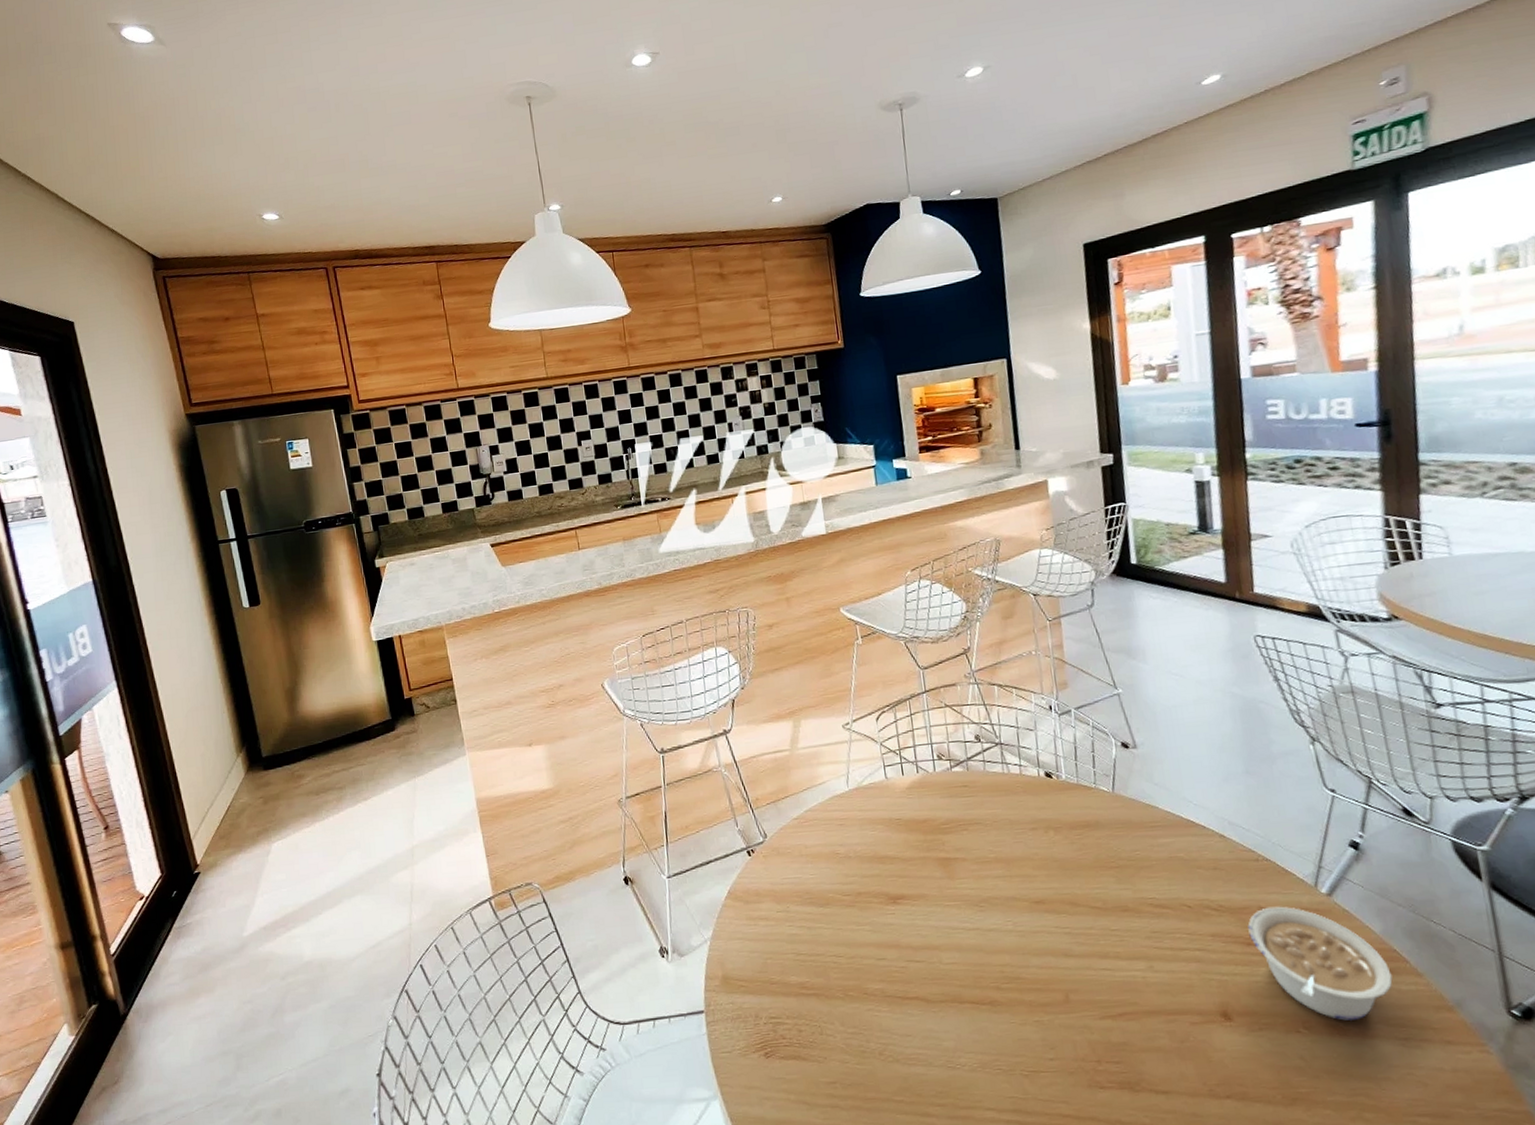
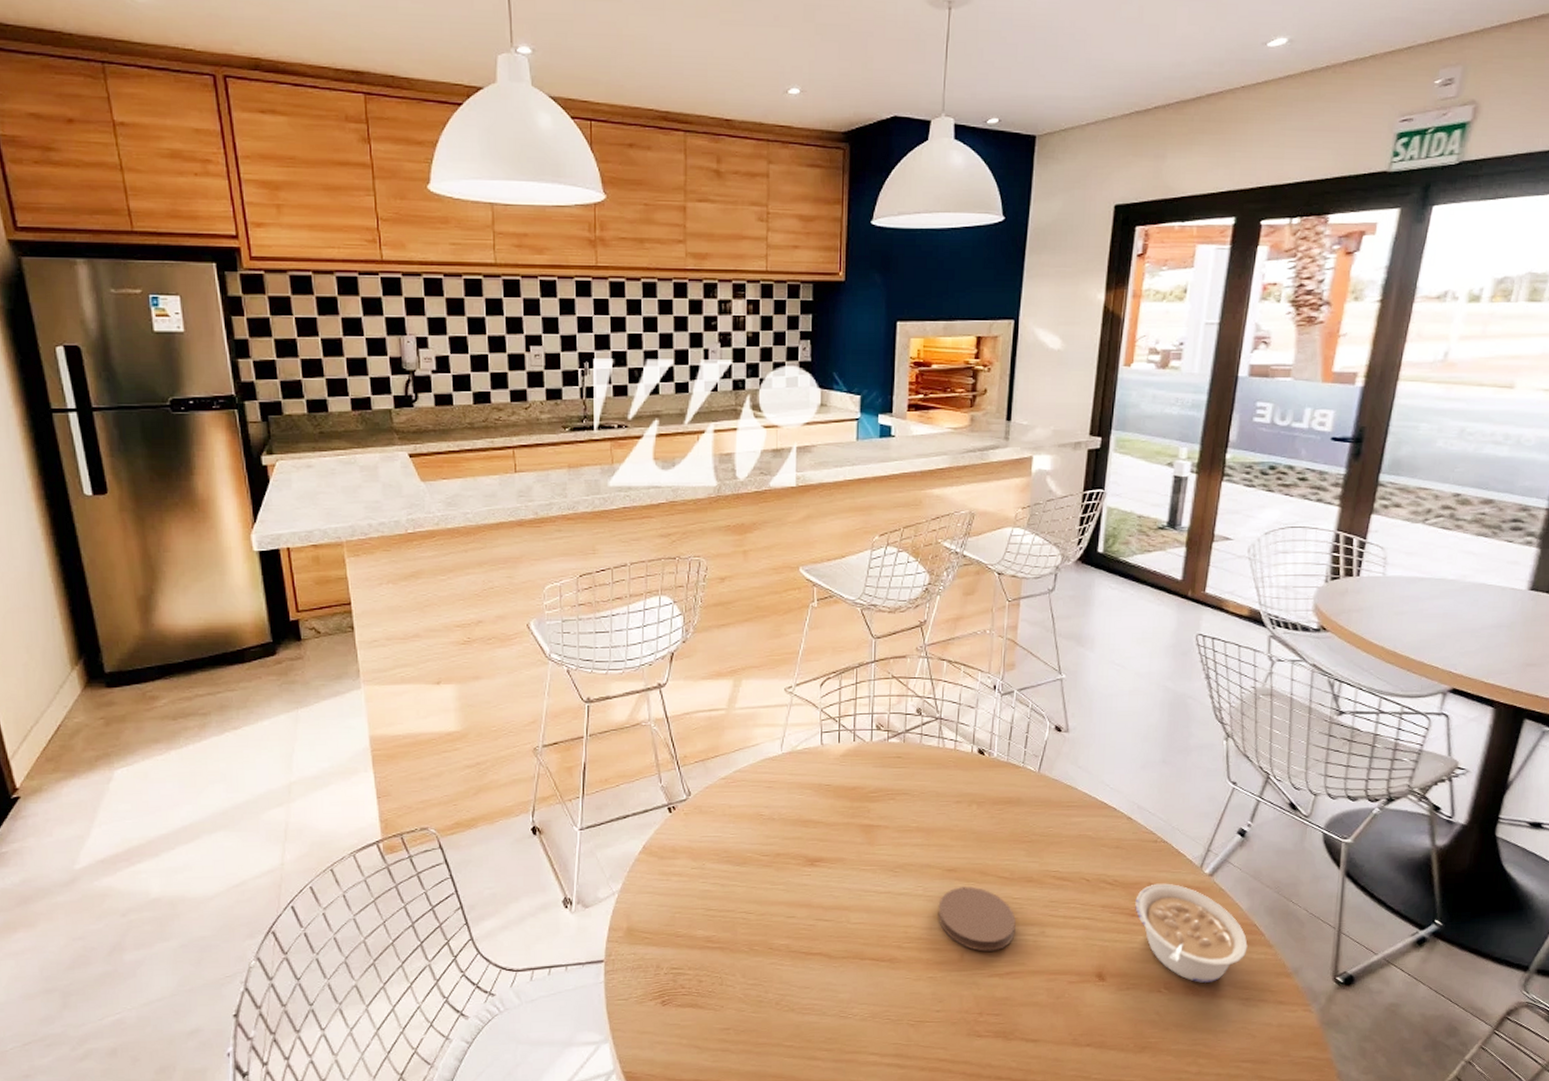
coaster: none [1032,919,1121,991] -> present [938,886,1017,952]

